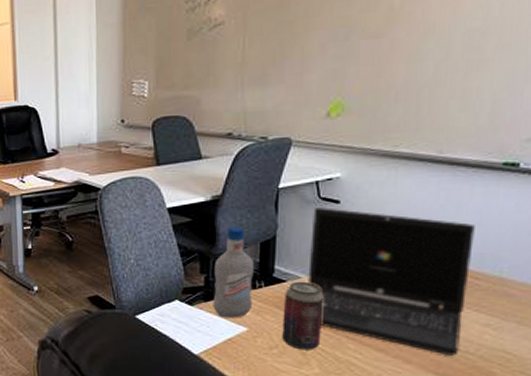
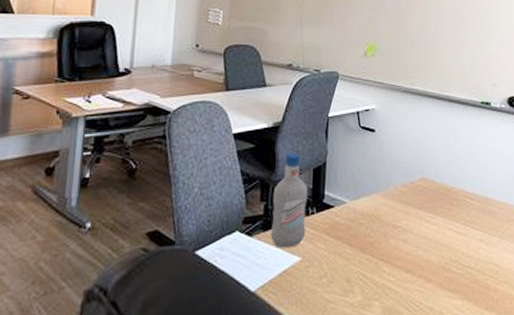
beverage can: present [282,281,324,350] -> none [331,206,364,277]
laptop: present [308,208,475,356] -> none [351,136,467,272]

